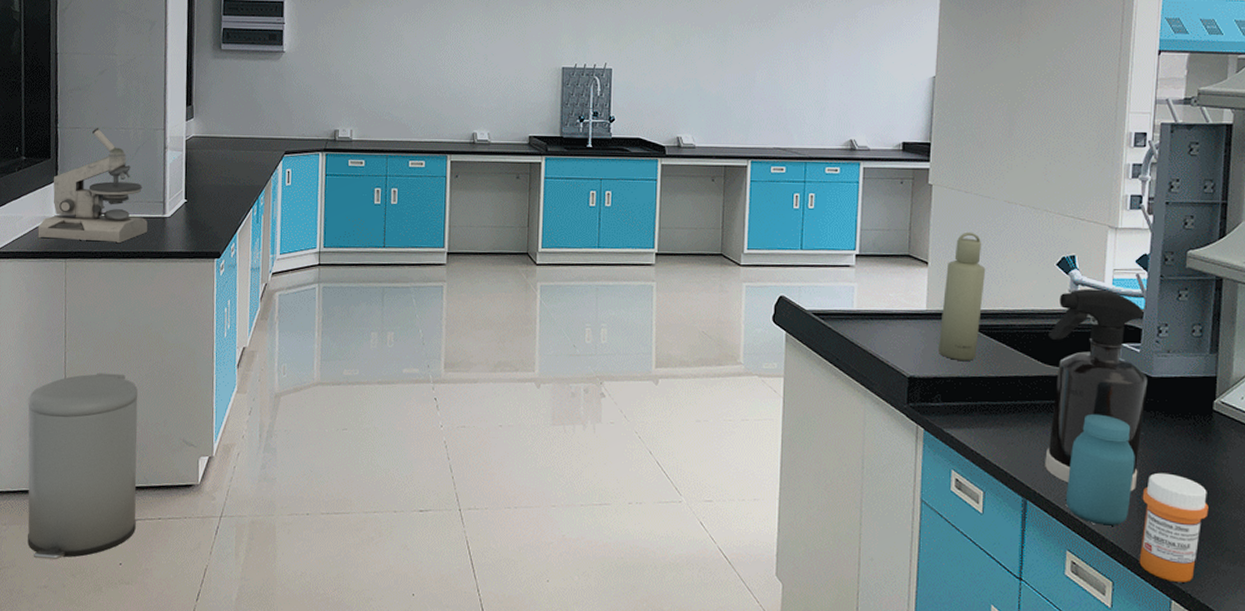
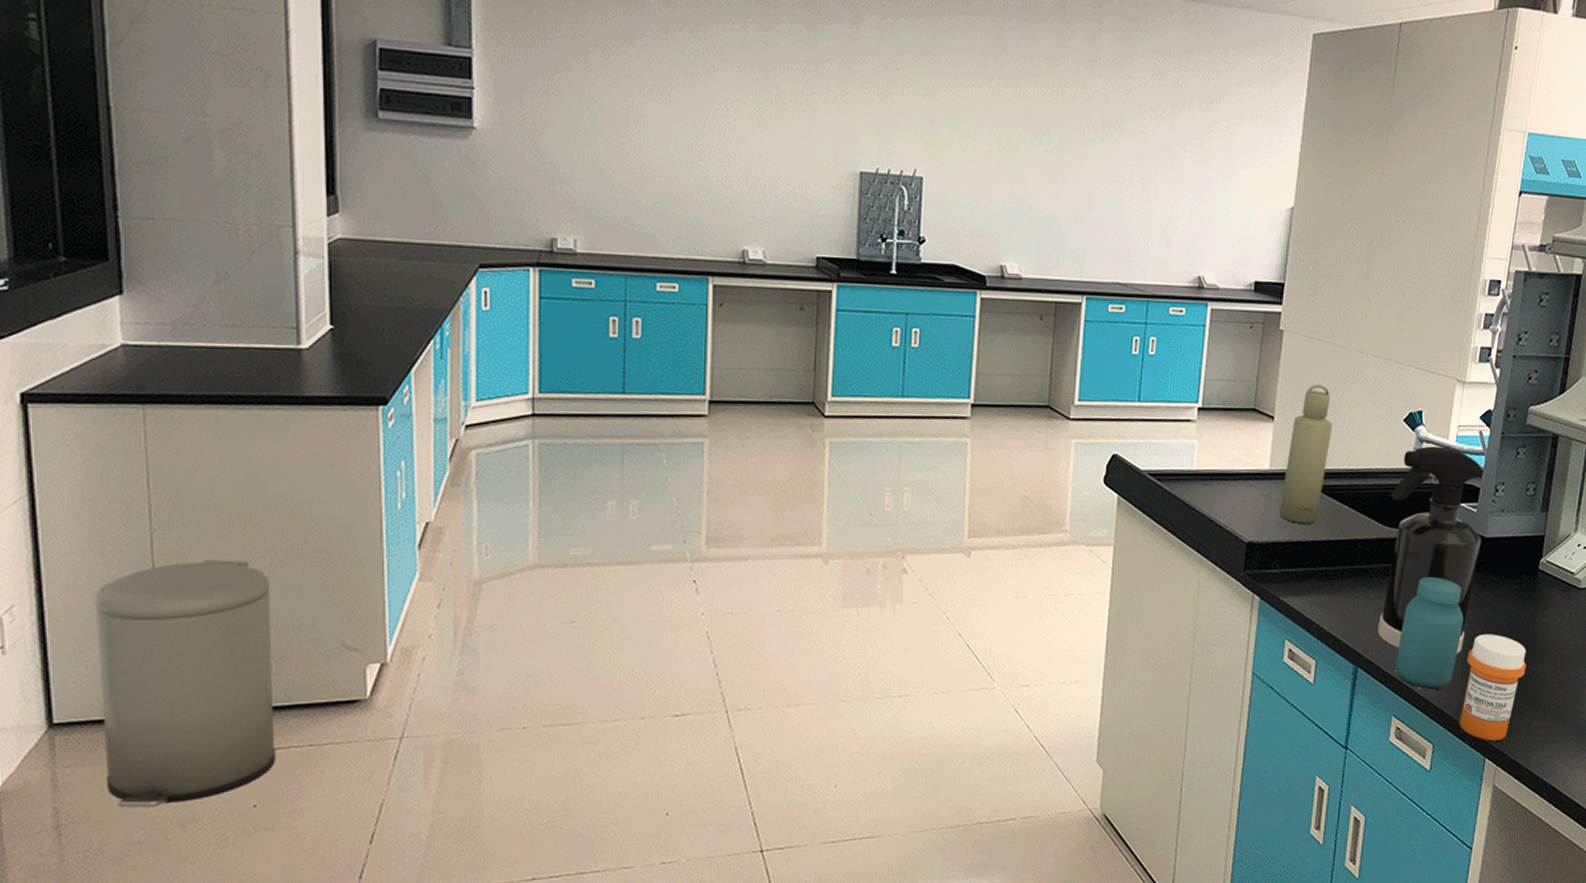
microscope: present [37,128,148,244] -> none [94,220,273,384]

